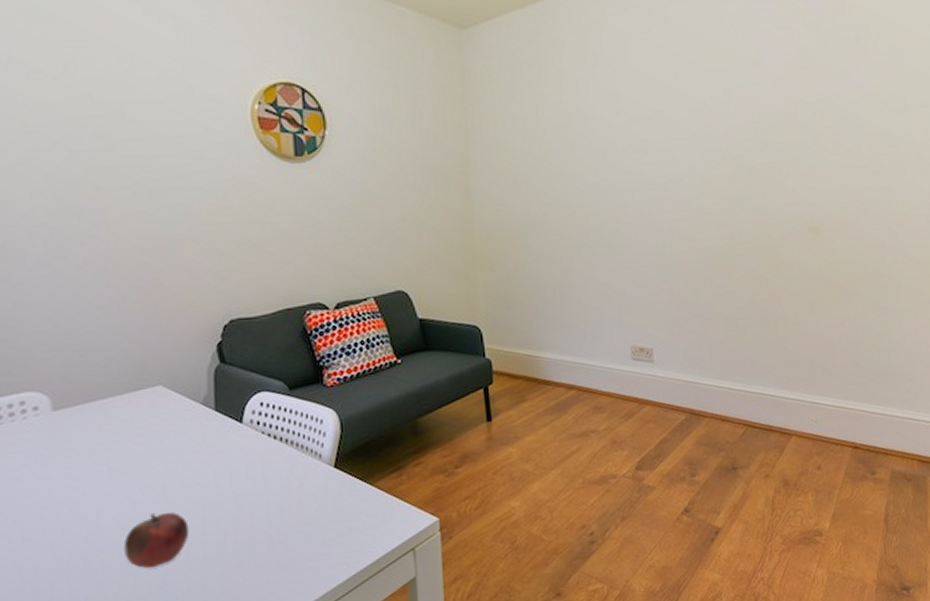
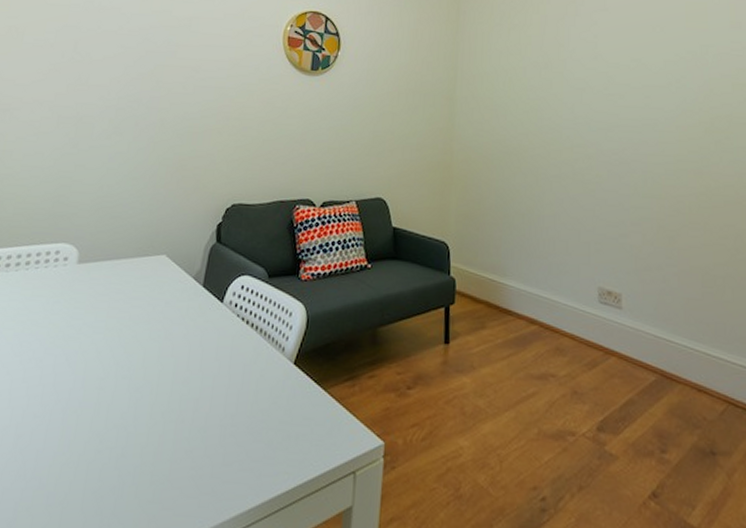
fruit: present [123,513,190,568] -> none [97,378,157,434]

